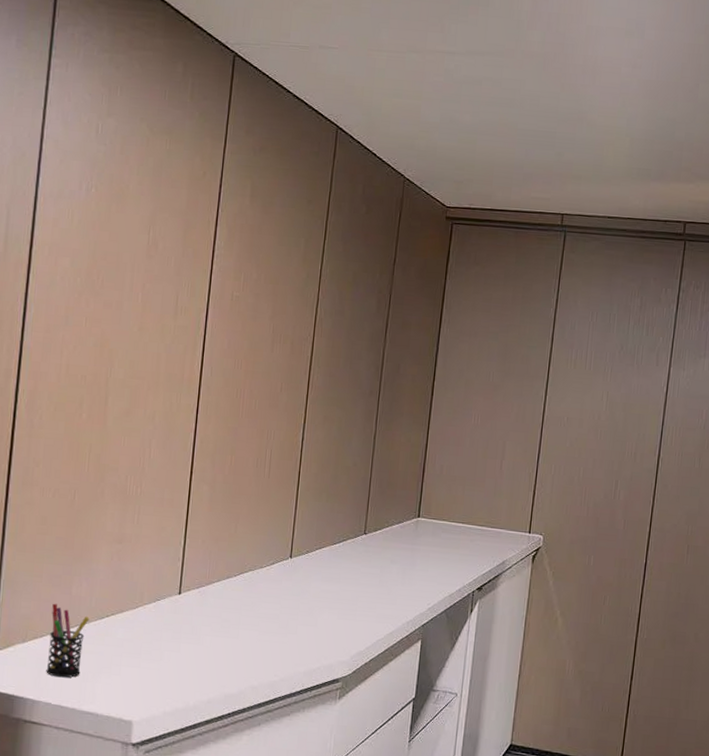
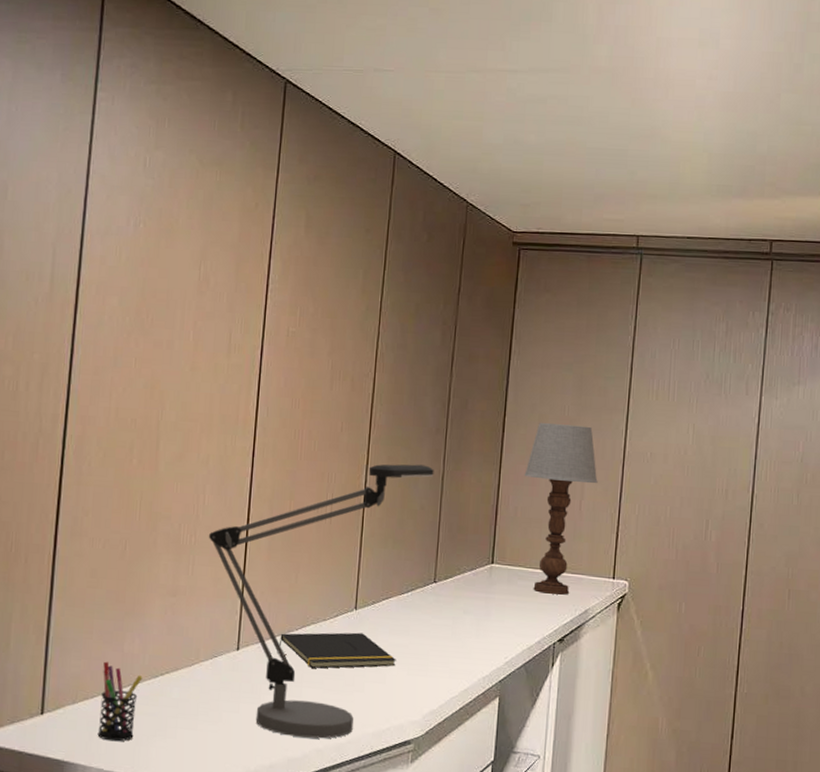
desk lamp: none [153,423,367,677] -> present [208,464,434,739]
notepad: none [216,579,327,612] -> present [277,632,396,669]
table lamp: none [450,388,518,547] -> present [524,423,598,595]

